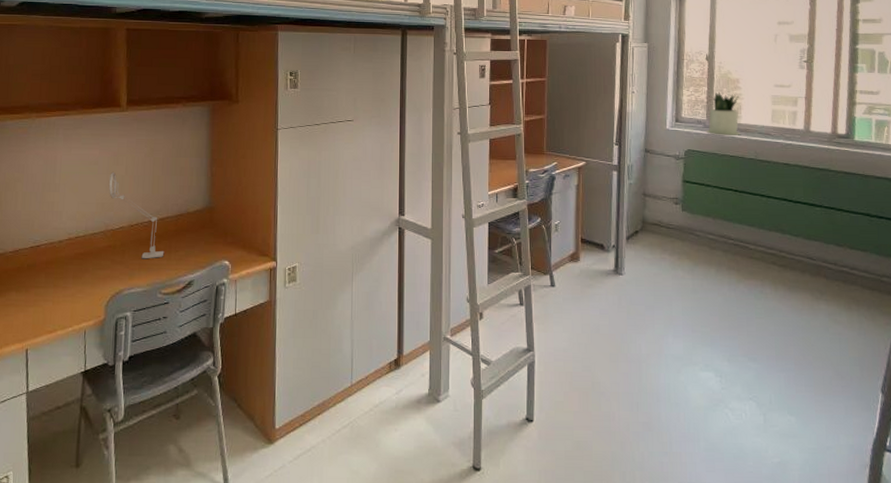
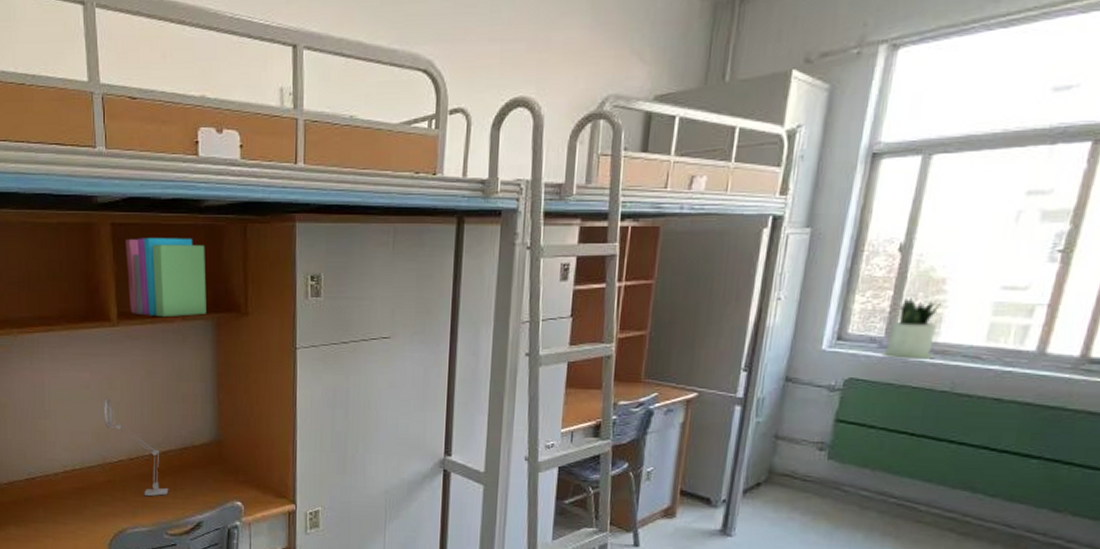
books: none [137,40,205,104] -> present [126,238,206,318]

